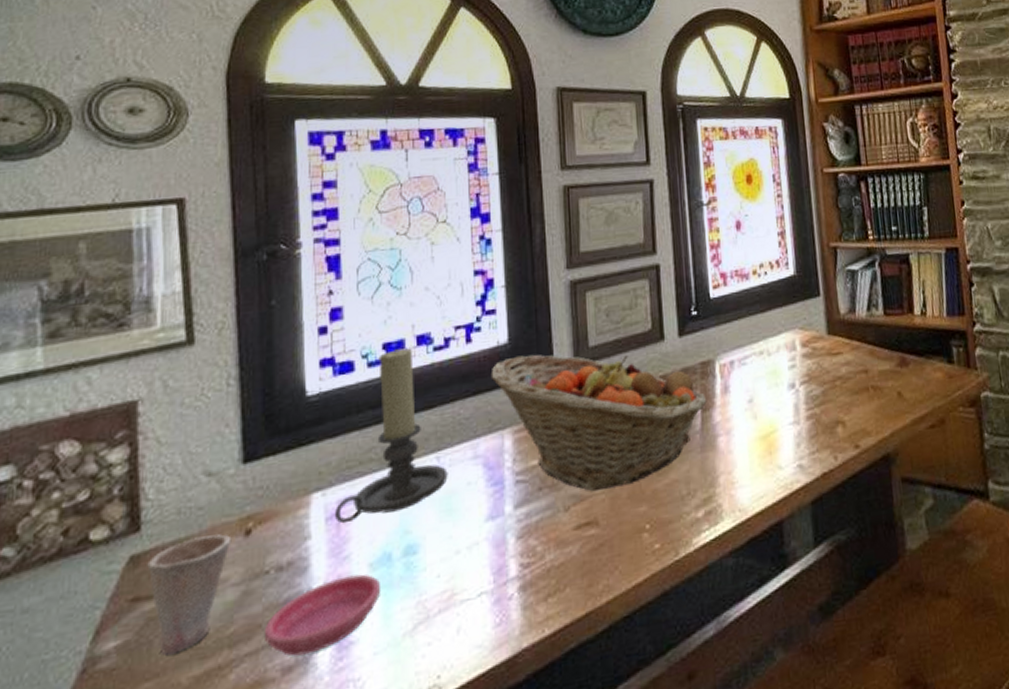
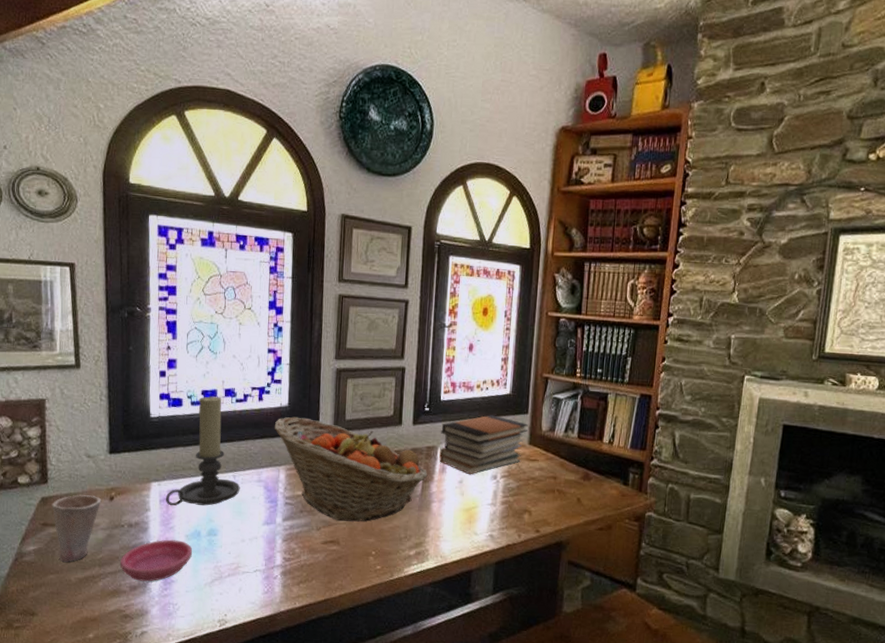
book stack: none [715,305,823,390] -> present [439,415,528,475]

